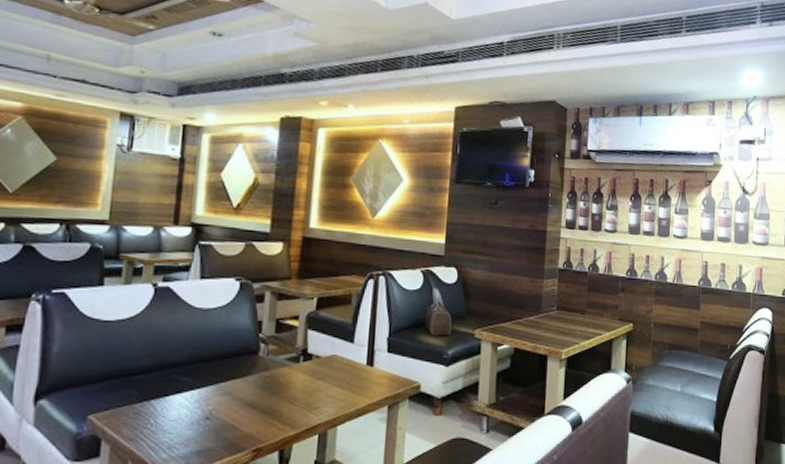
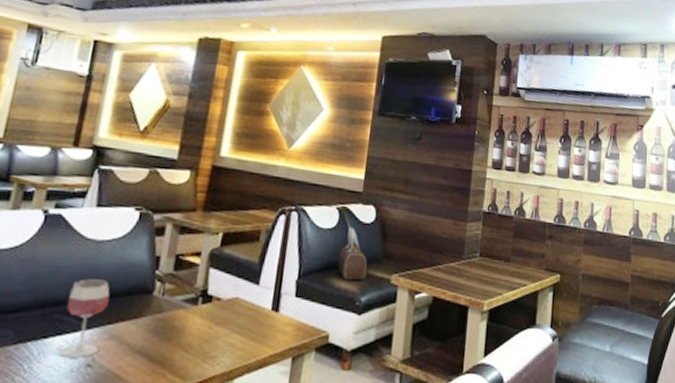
wineglass: none [181,343,220,413] -> present [60,279,110,359]

